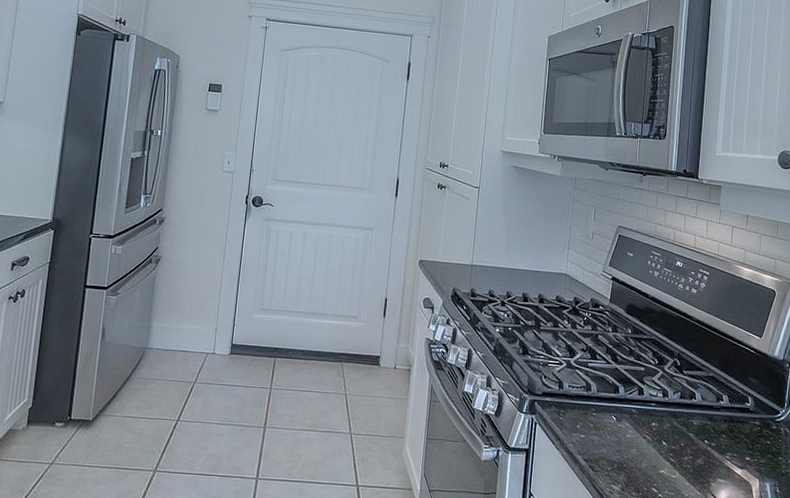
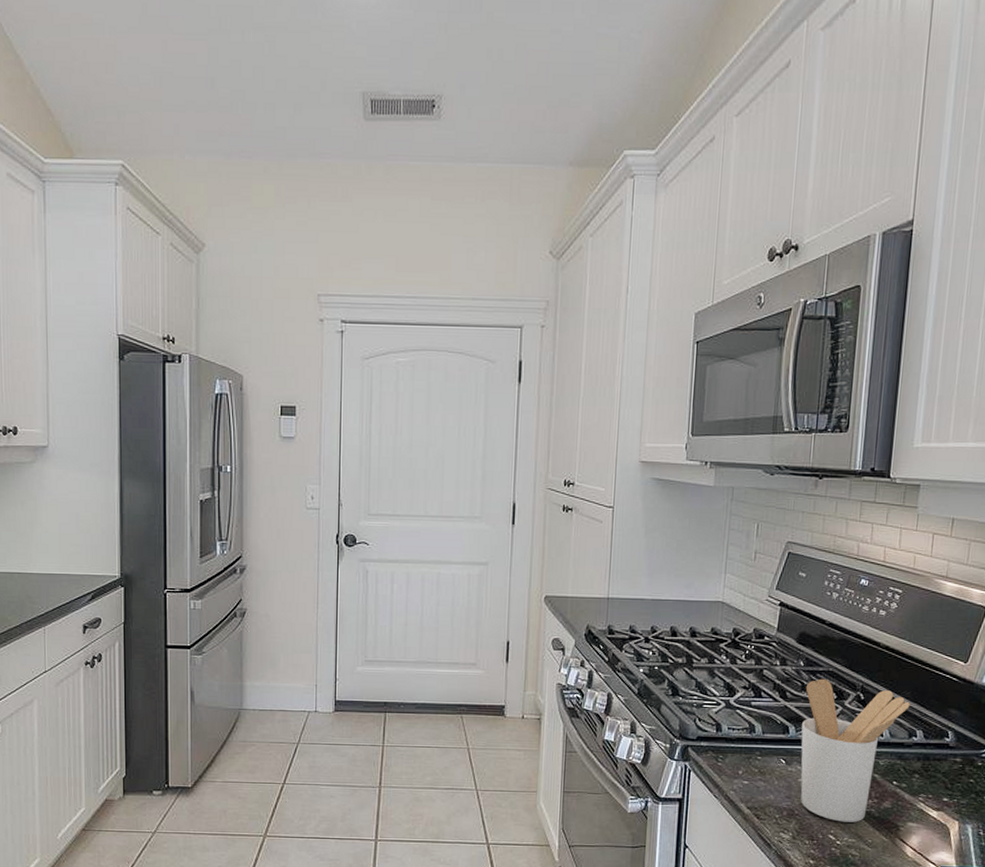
utensil holder: none [628,345,717,477] -> present [800,678,910,822]

